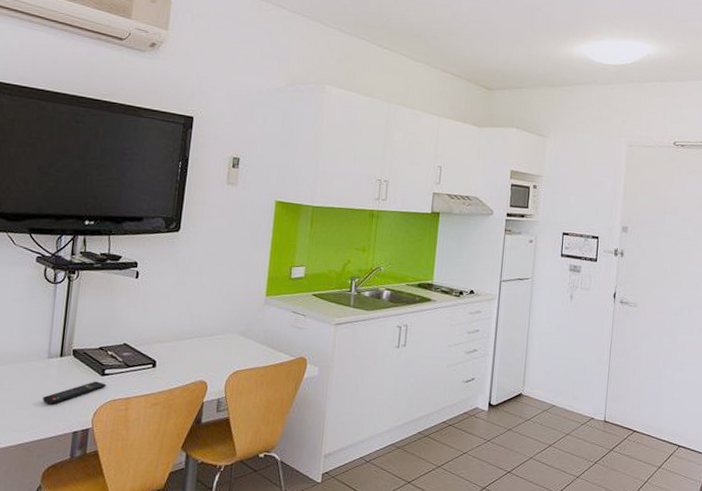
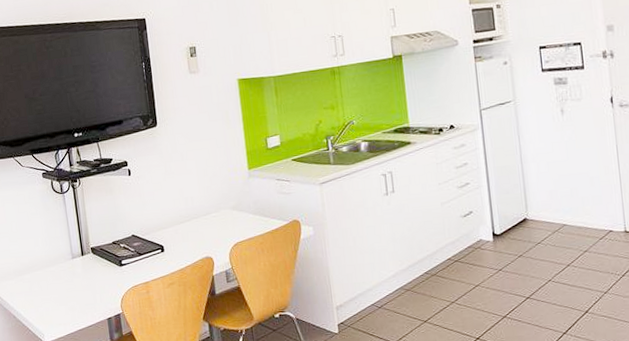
remote control: present [42,381,106,404] -> none [76,272,126,298]

